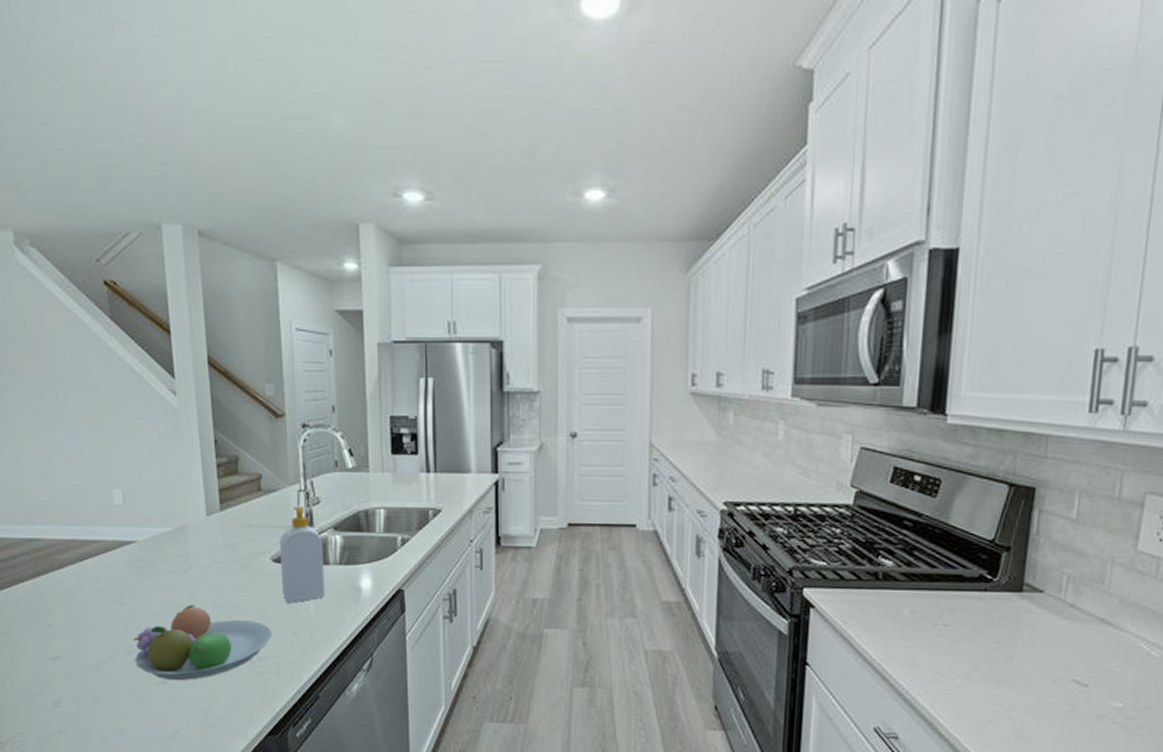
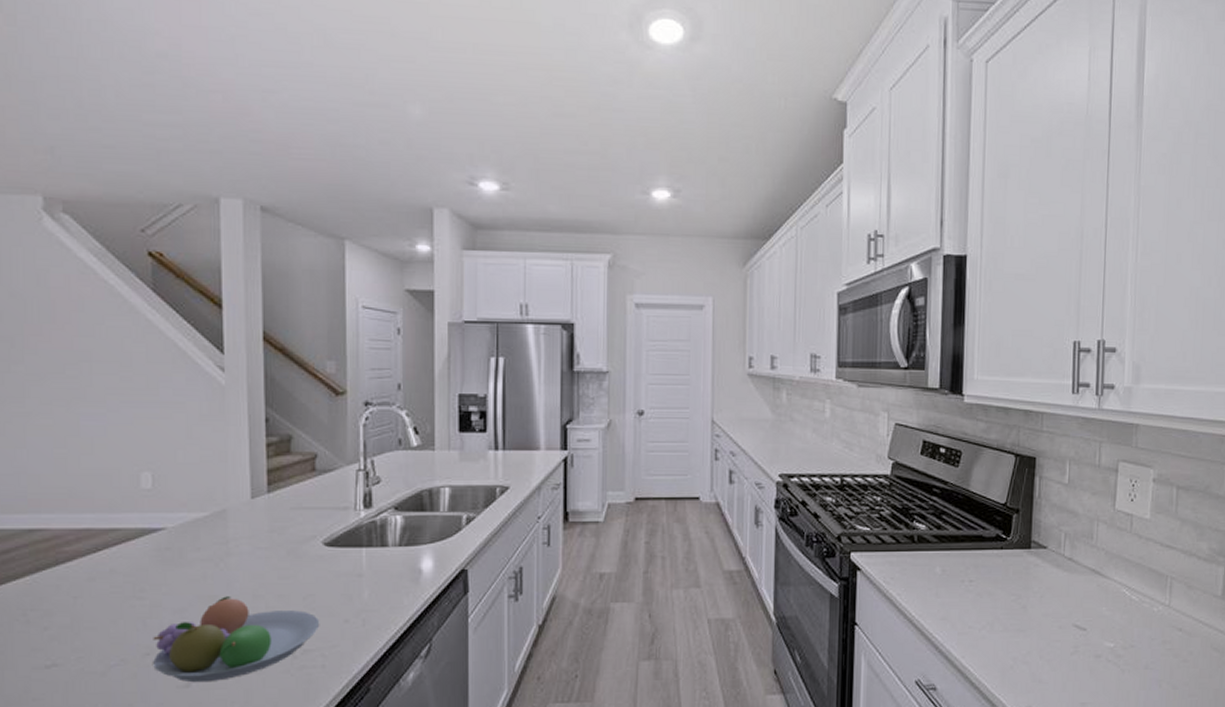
soap bottle: present [280,506,325,603] -> none [334,486,382,589]

